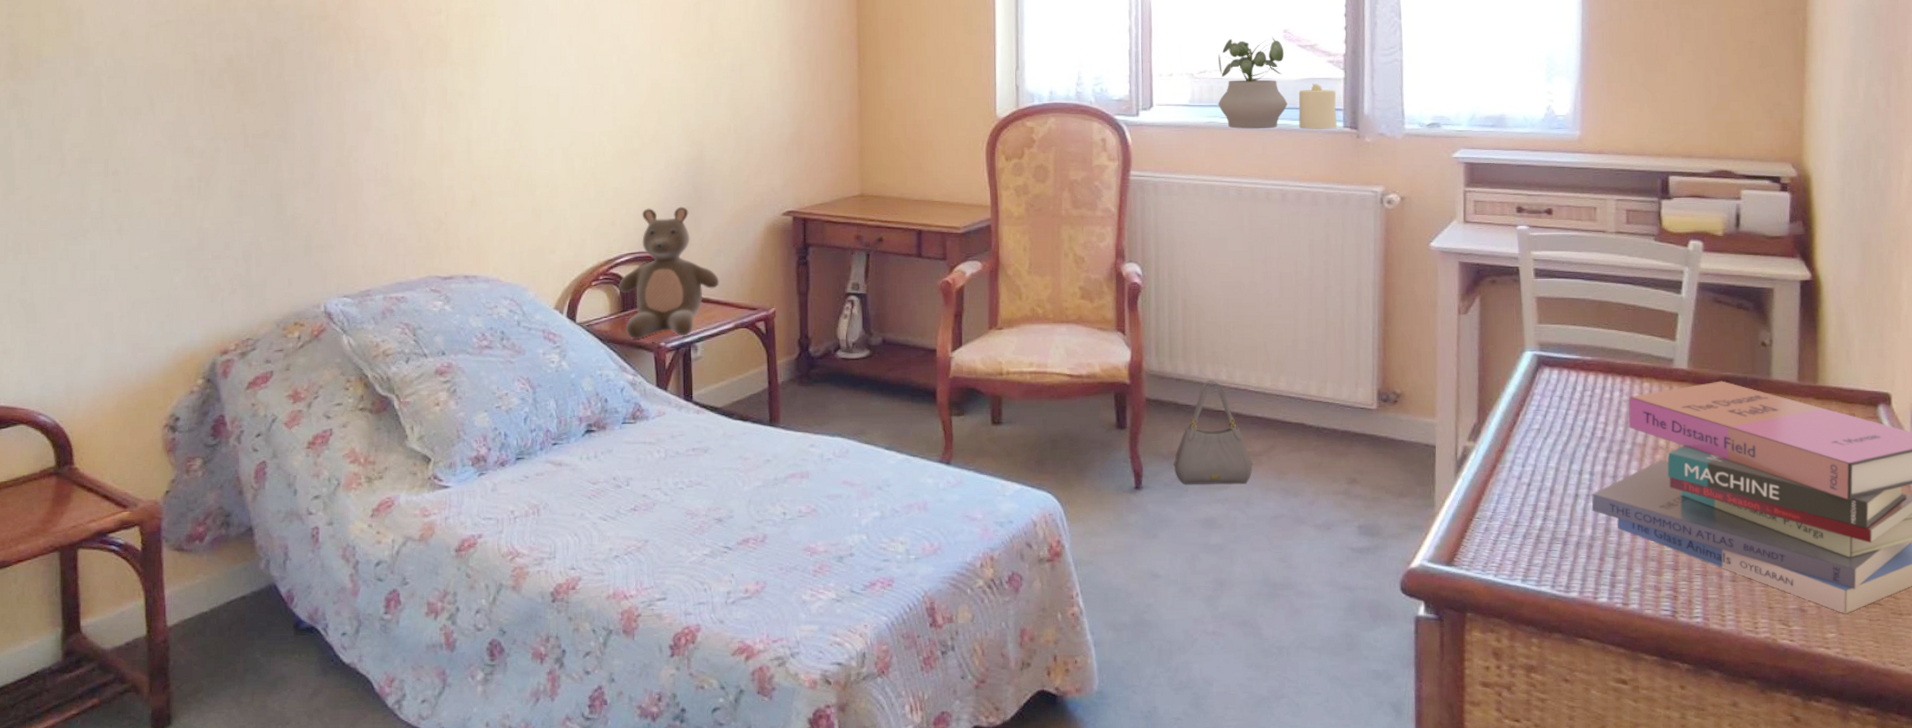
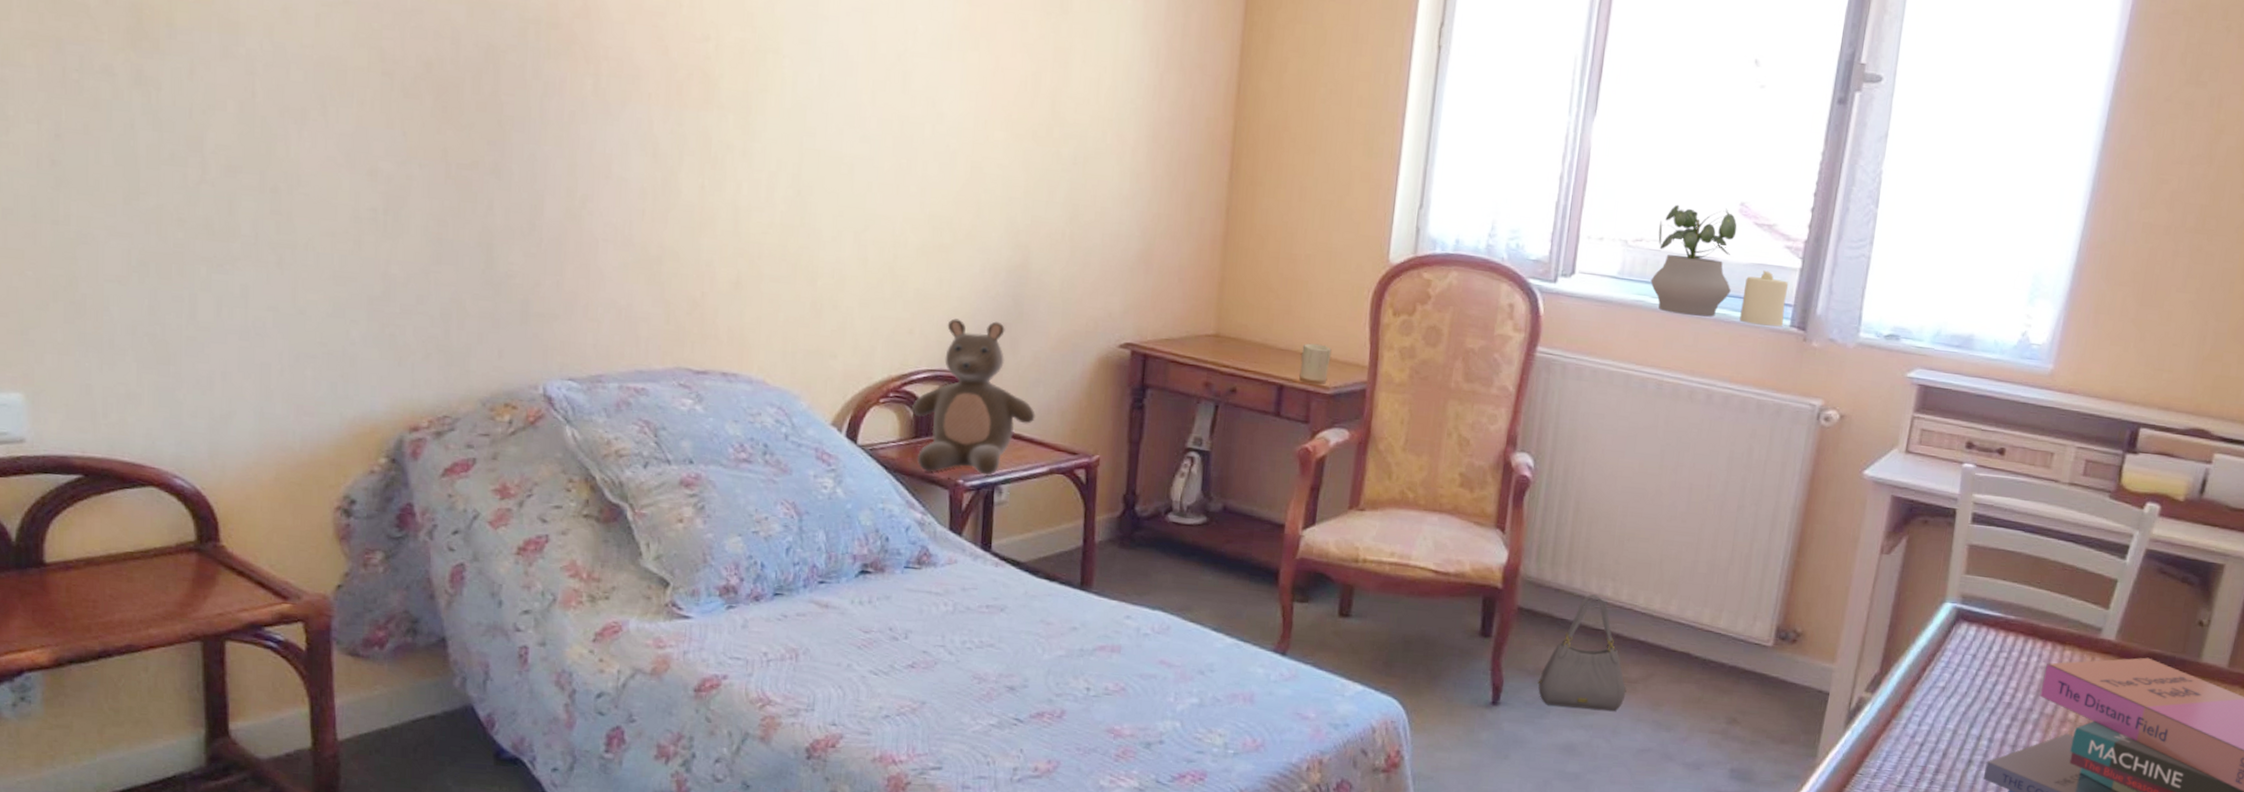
candle: none [933,192,958,227] -> present [1299,343,1332,386]

